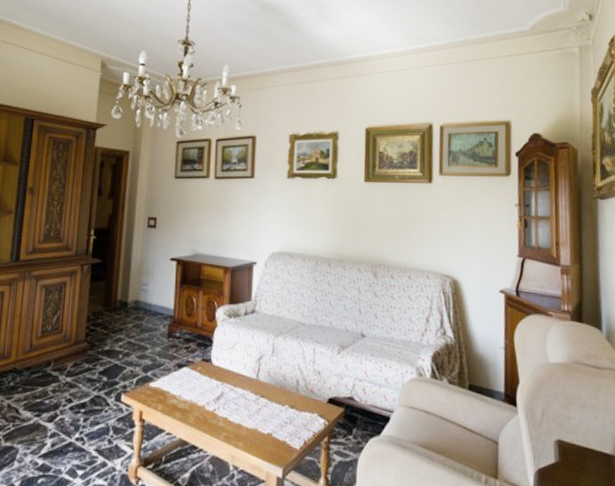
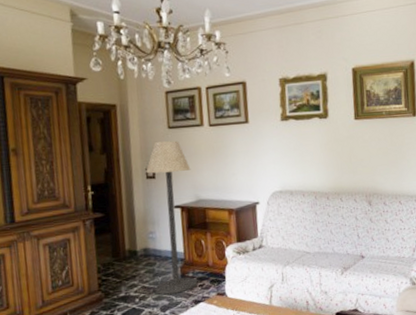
floor lamp: none [139,190,192,354] -> present [146,140,197,295]

